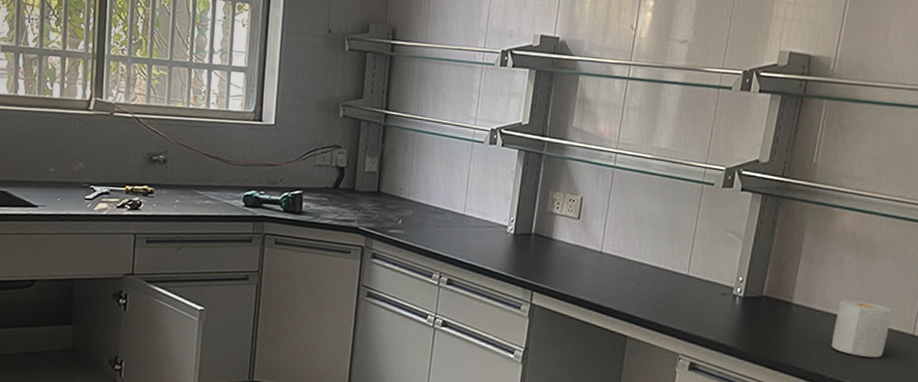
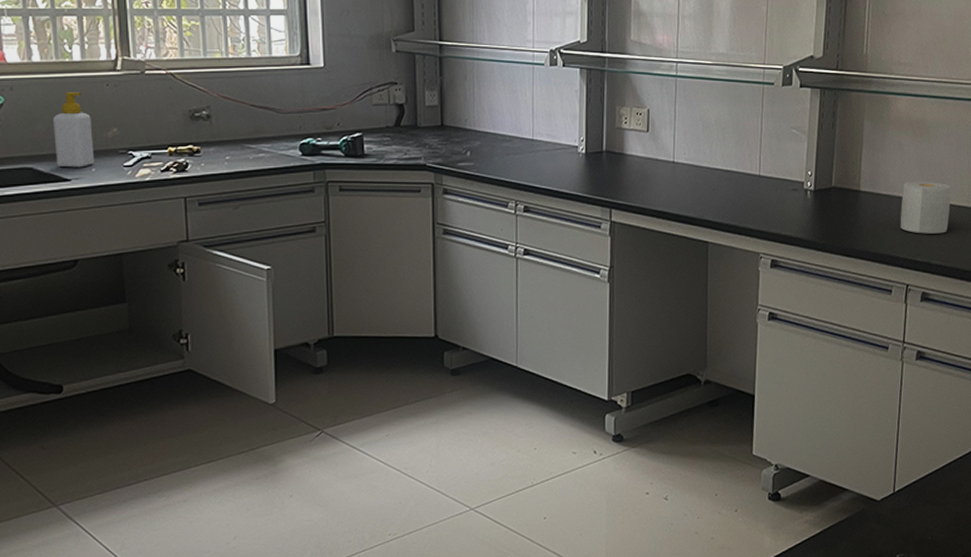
soap bottle: none [27,126,62,196] -> present [53,92,95,168]

